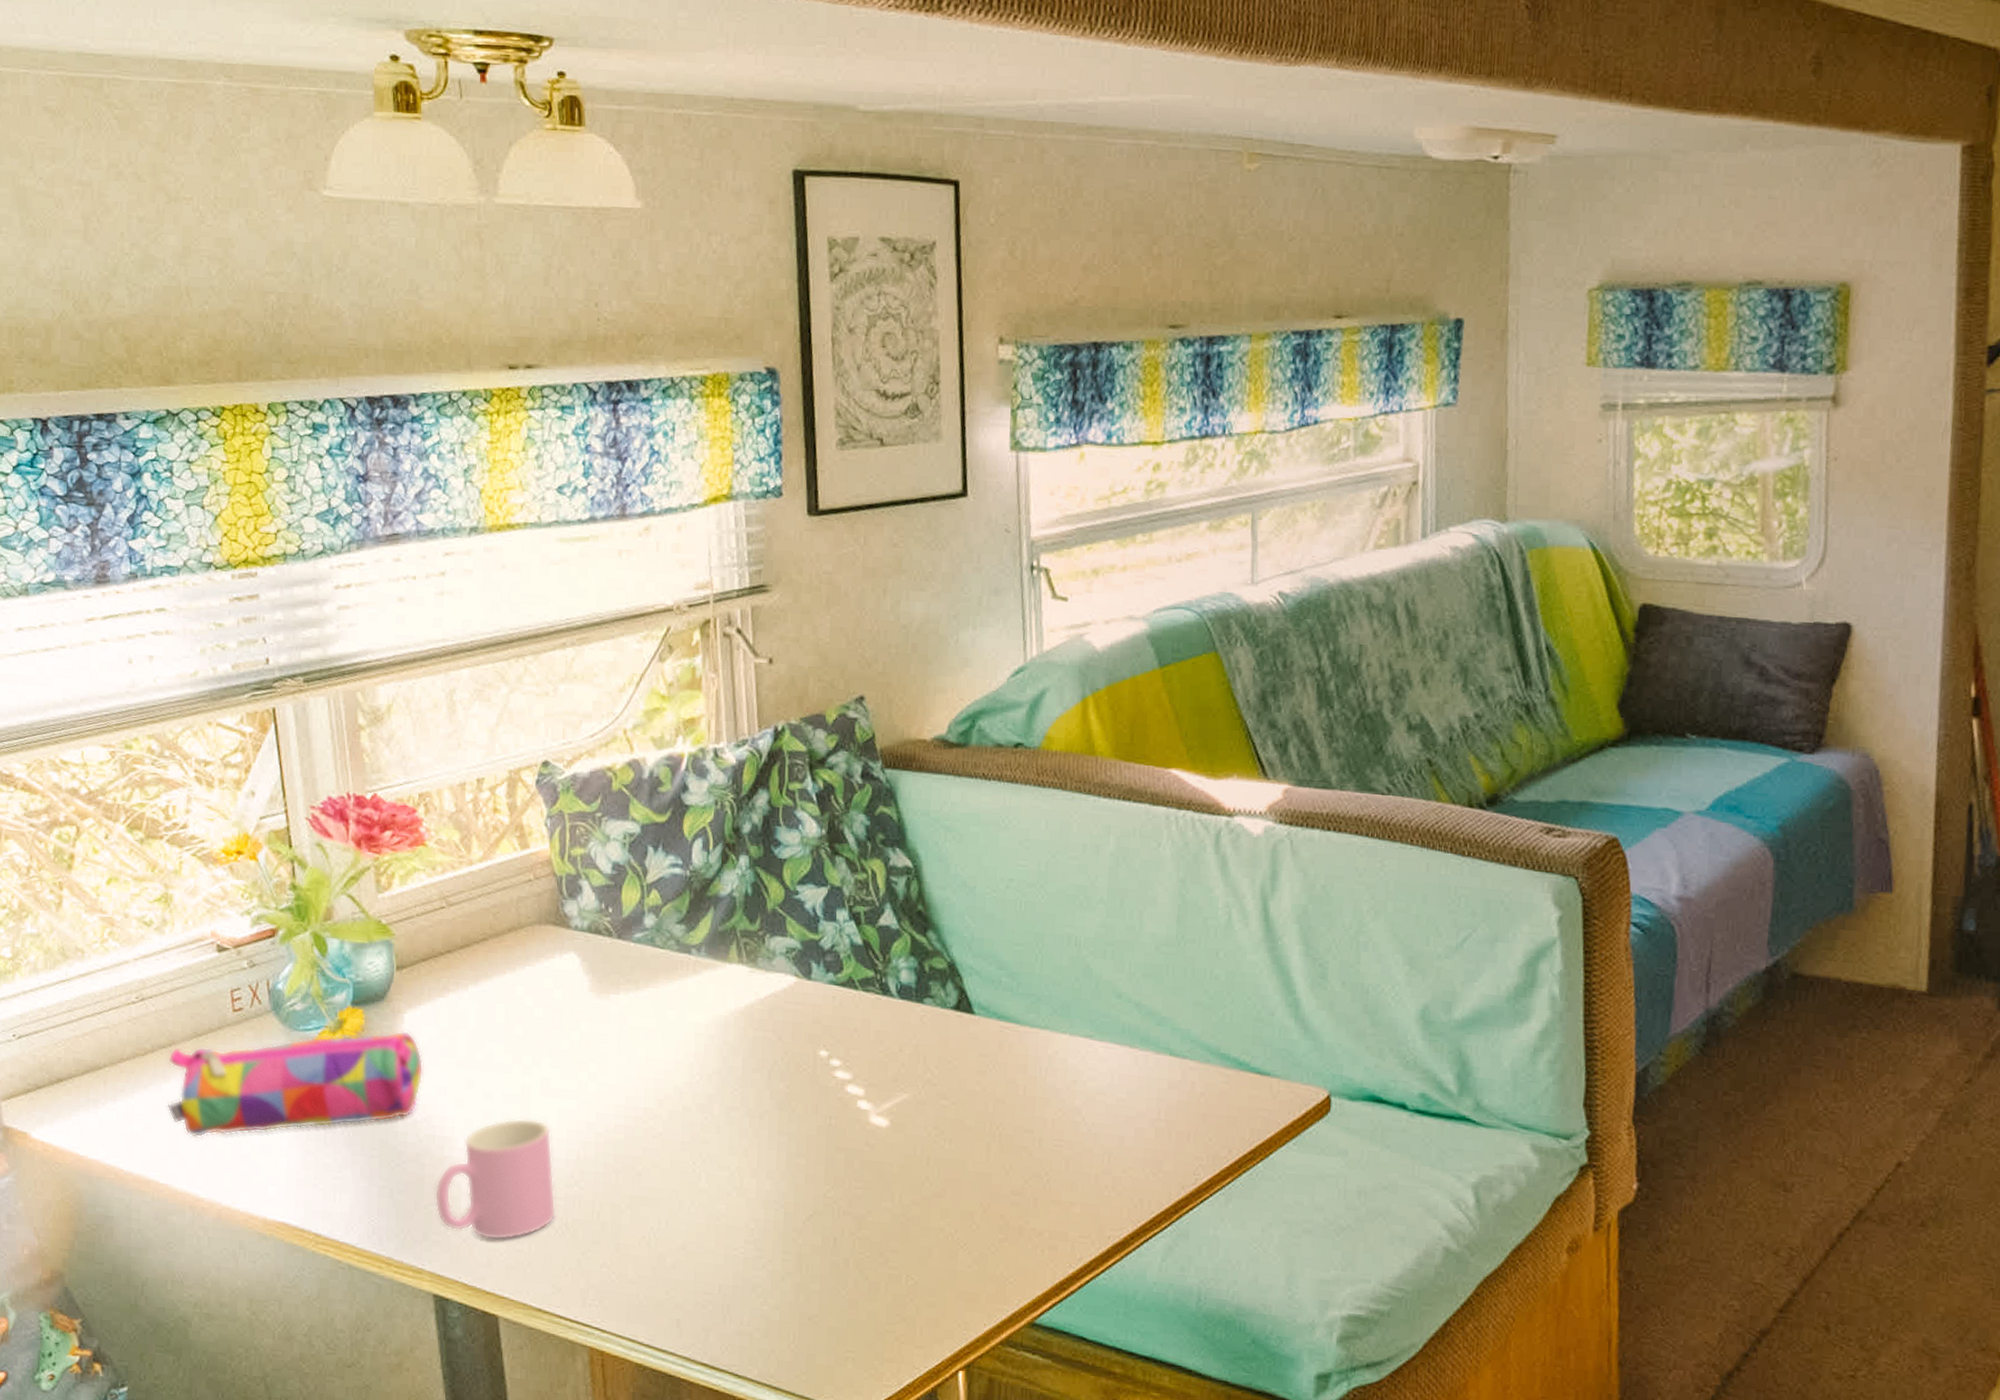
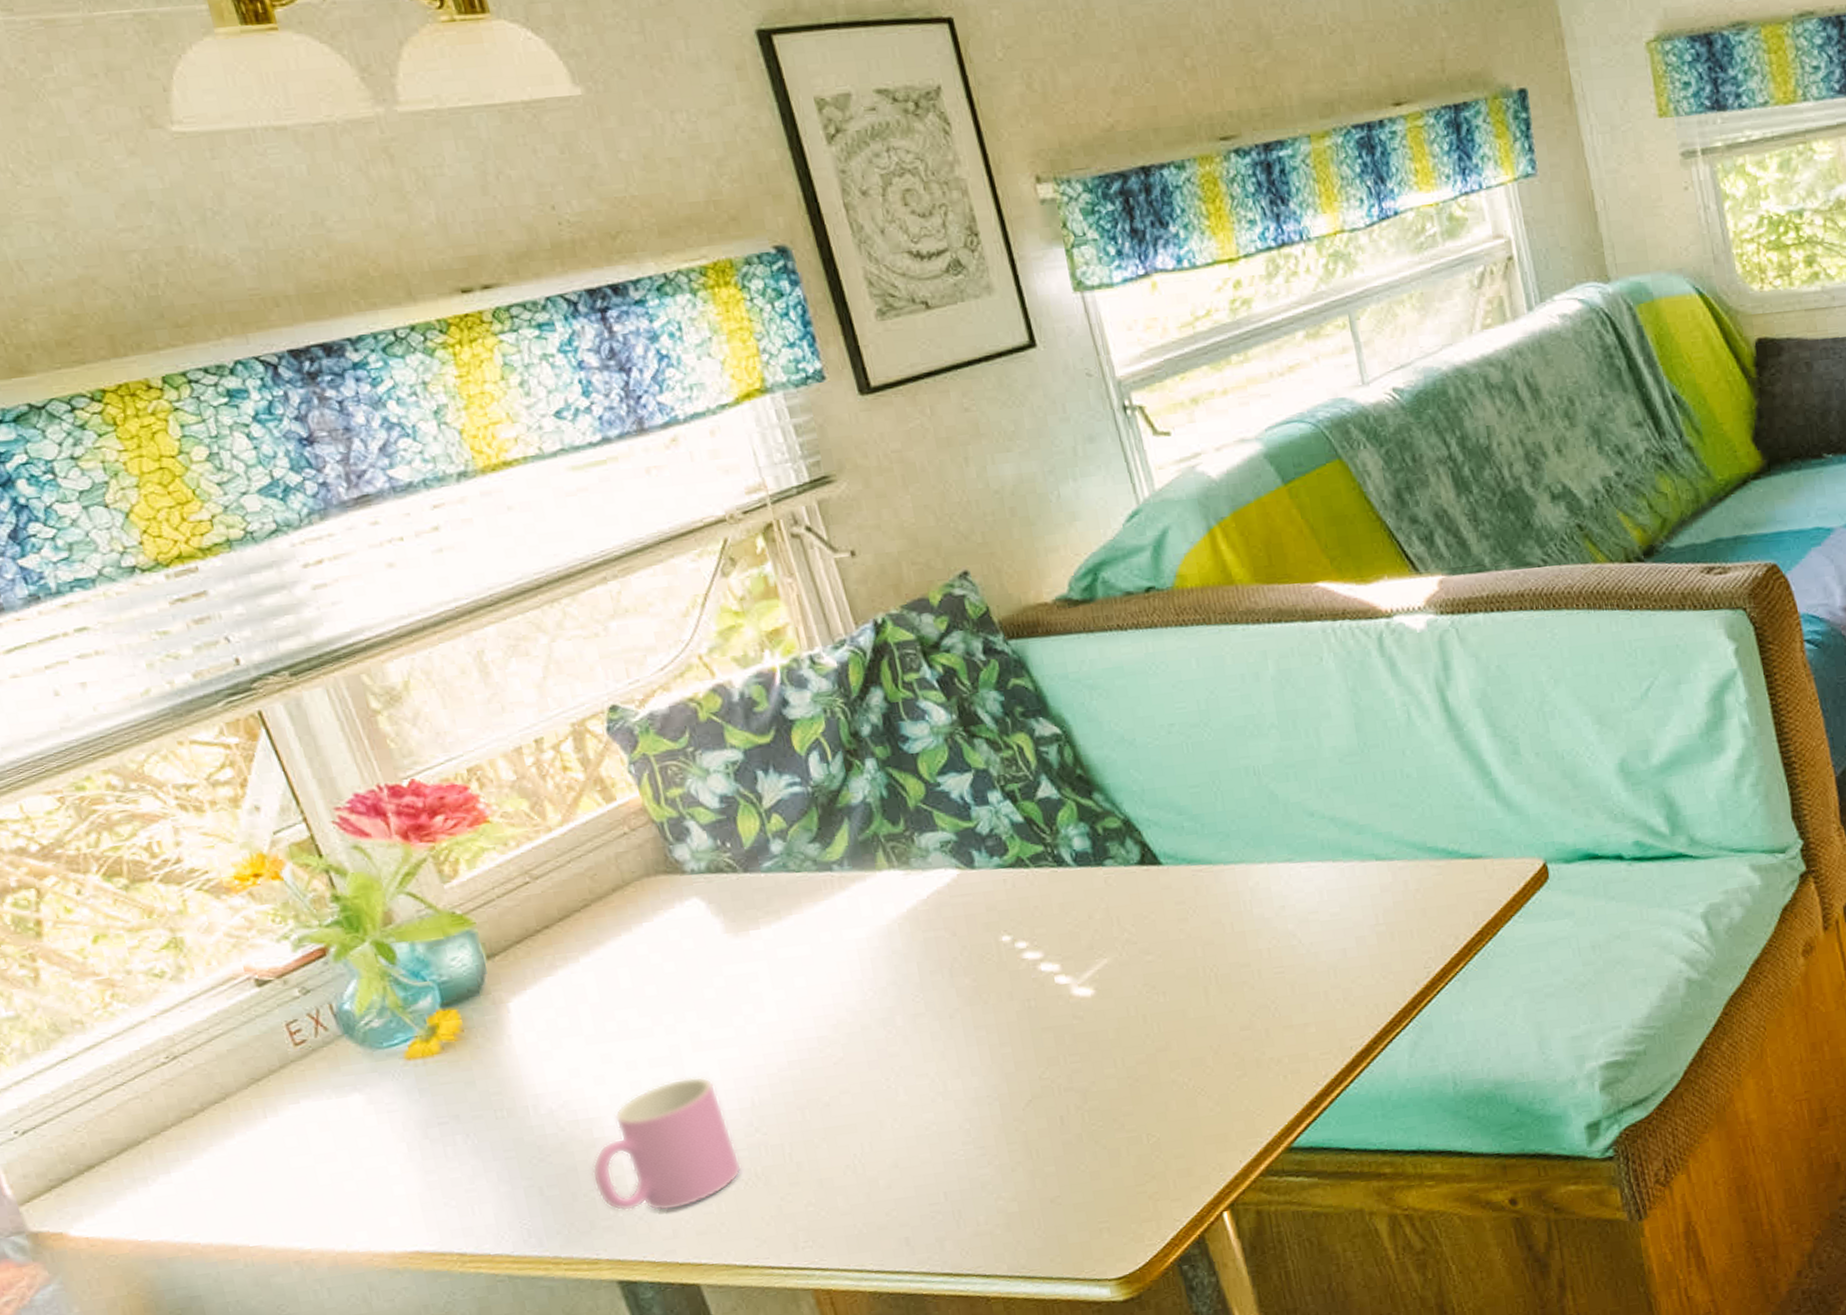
pencil case: present [167,1031,424,1138] -> none [224,1020,549,1189]

